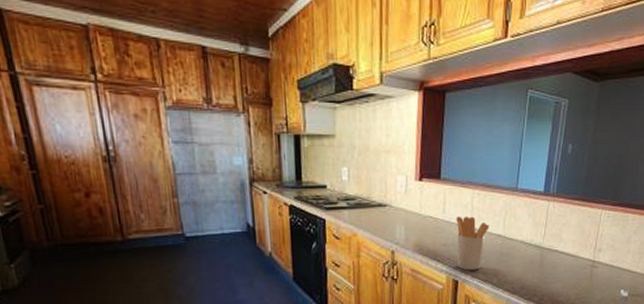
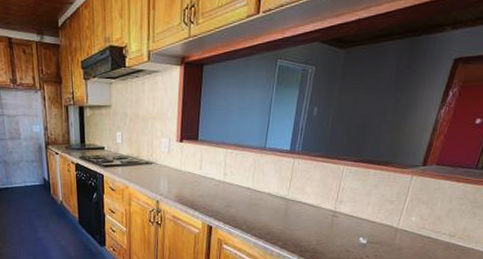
utensil holder: present [456,216,489,271] -> none [211,172,240,218]

